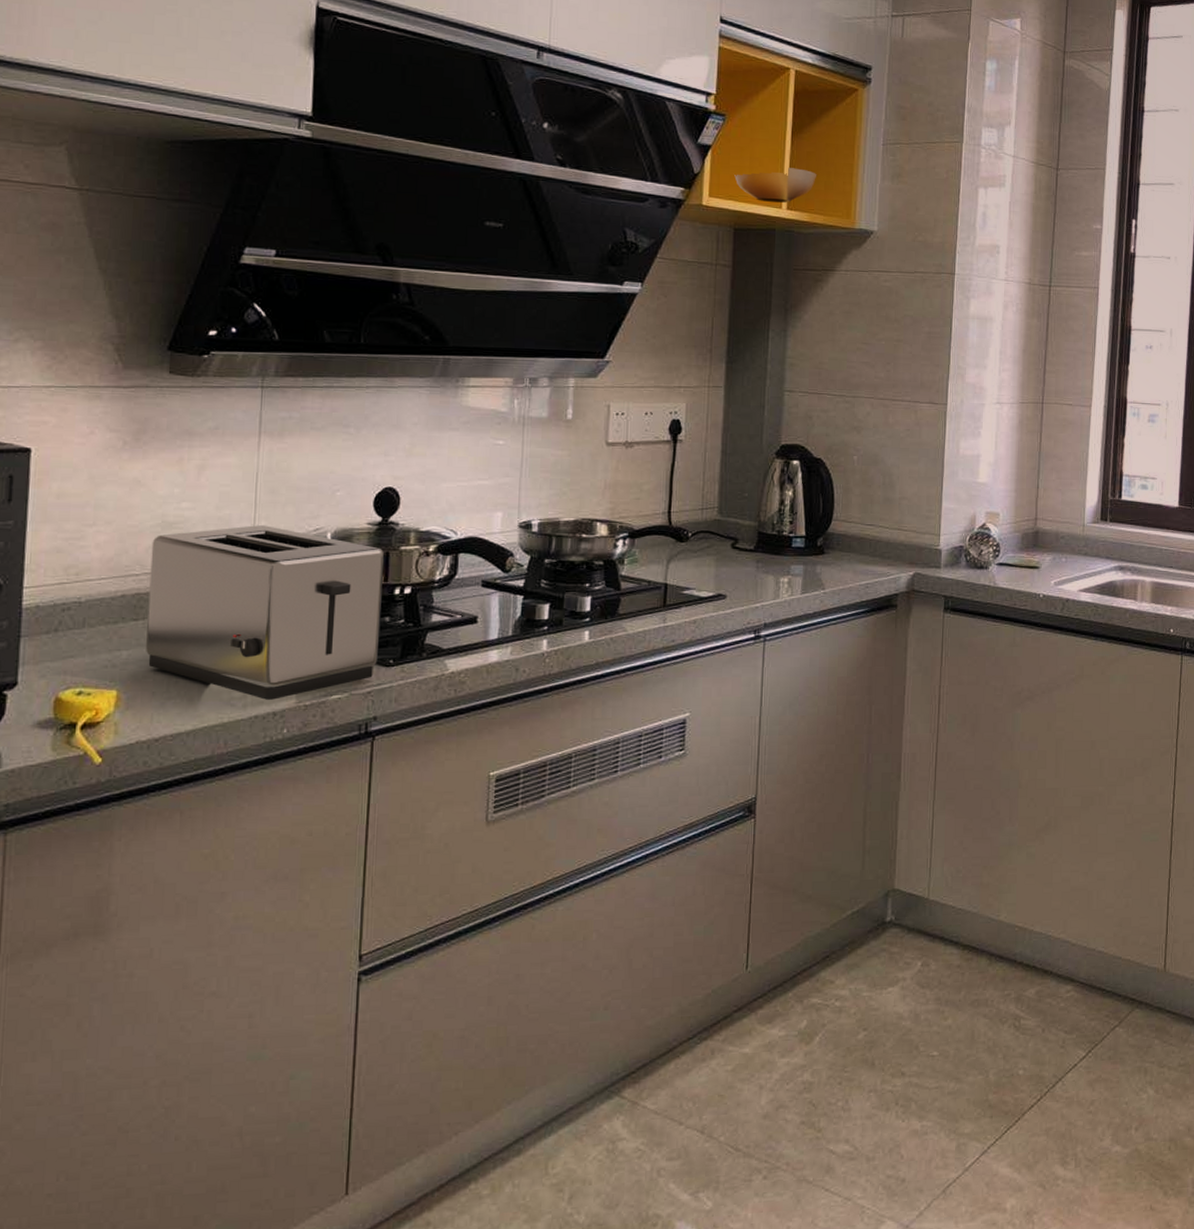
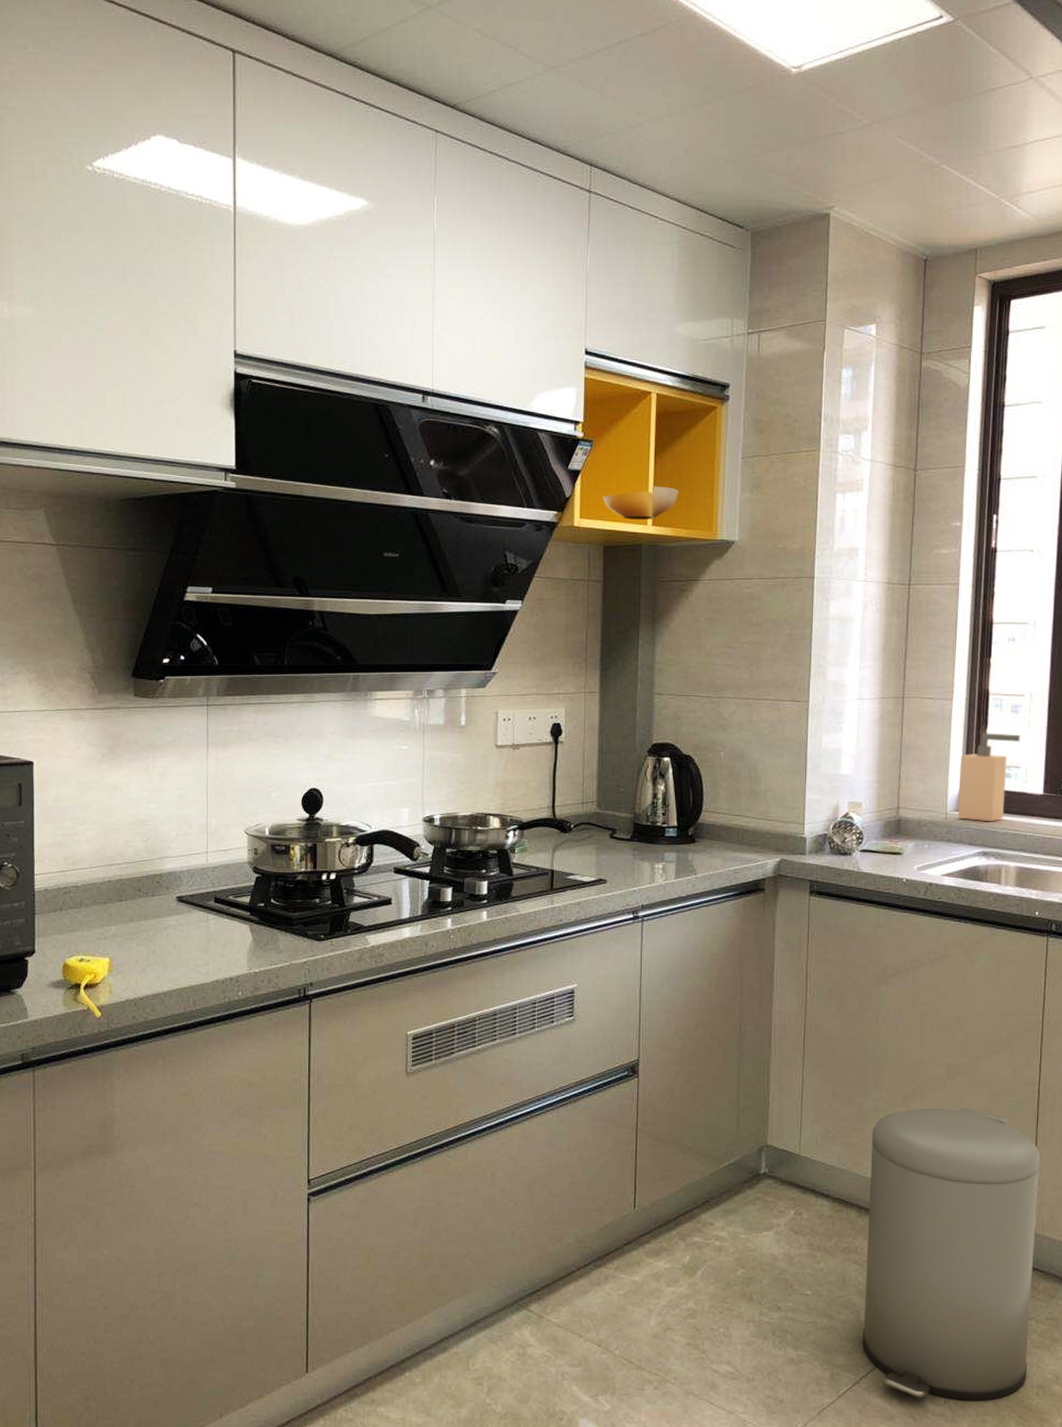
toaster: present [146,525,385,700] -> none [129,822,313,967]
pedal bin: none [991,840,1174,1164] -> present [862,1108,1041,1401]
soap dispenser: none [1095,442,1157,535] -> present [957,733,1020,822]

